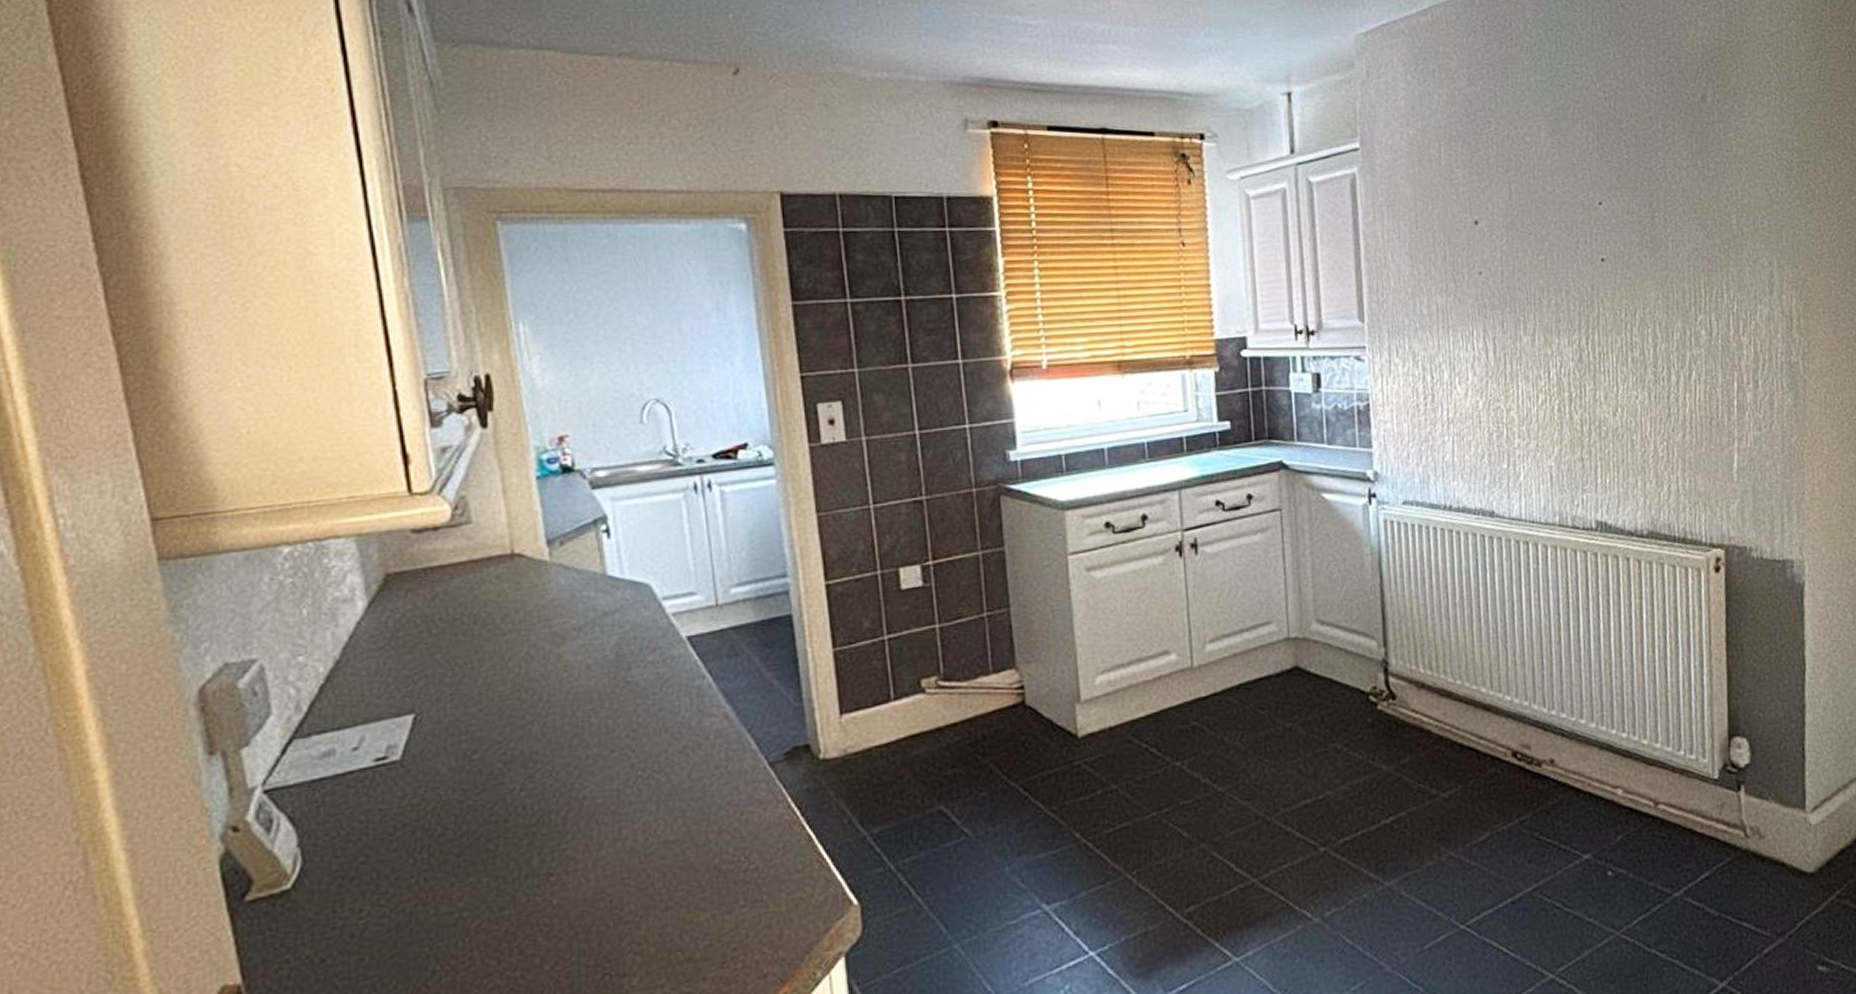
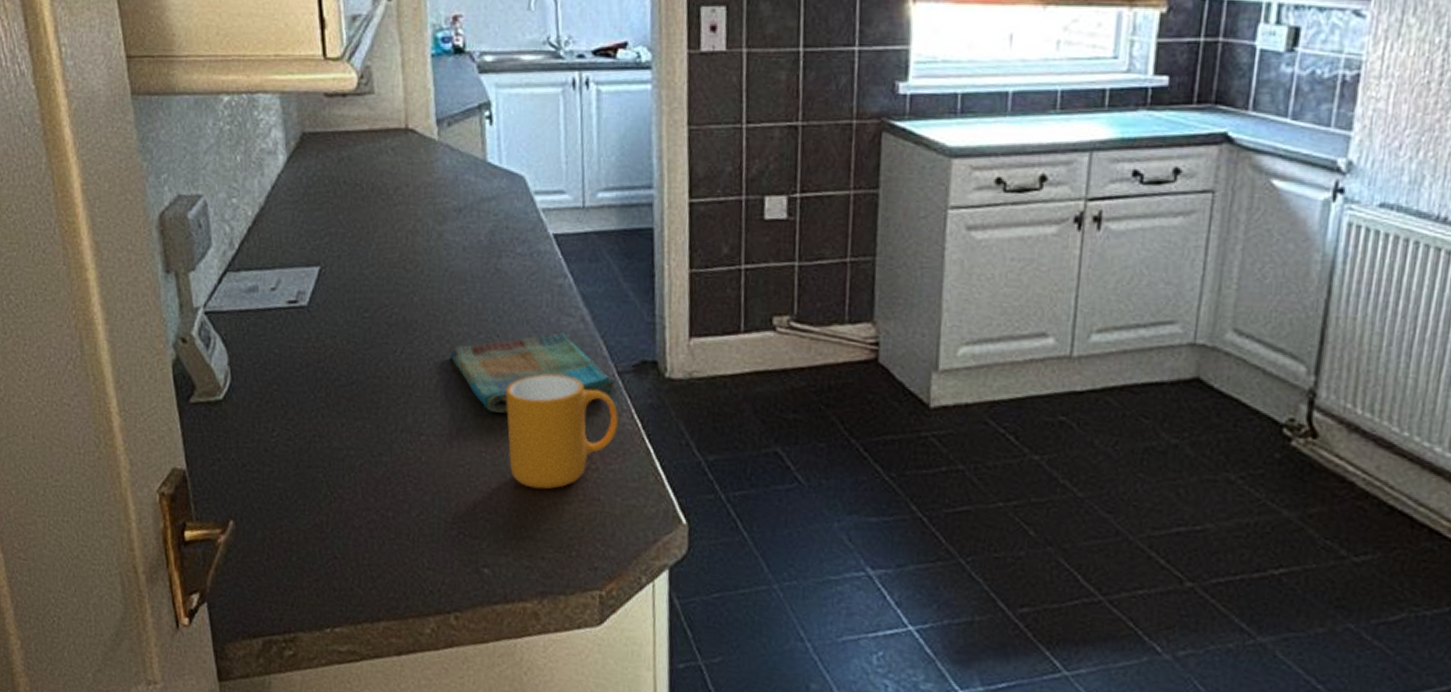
dish towel: none [579,734,771,833] -> present [450,332,618,413]
mug: none [647,777,775,906] -> present [506,374,619,490]

